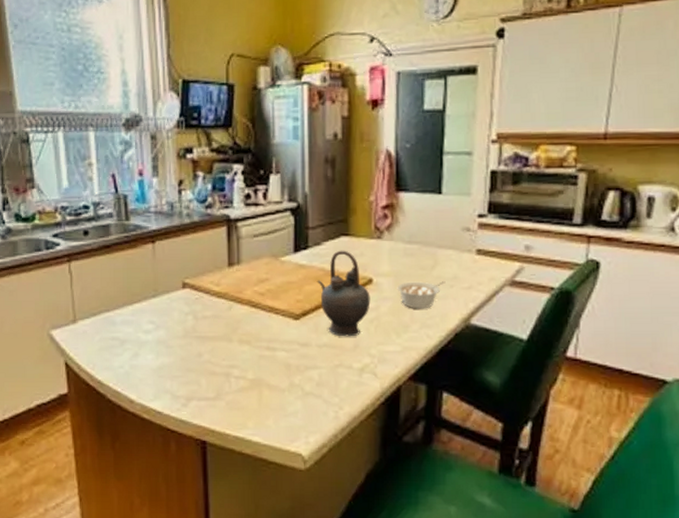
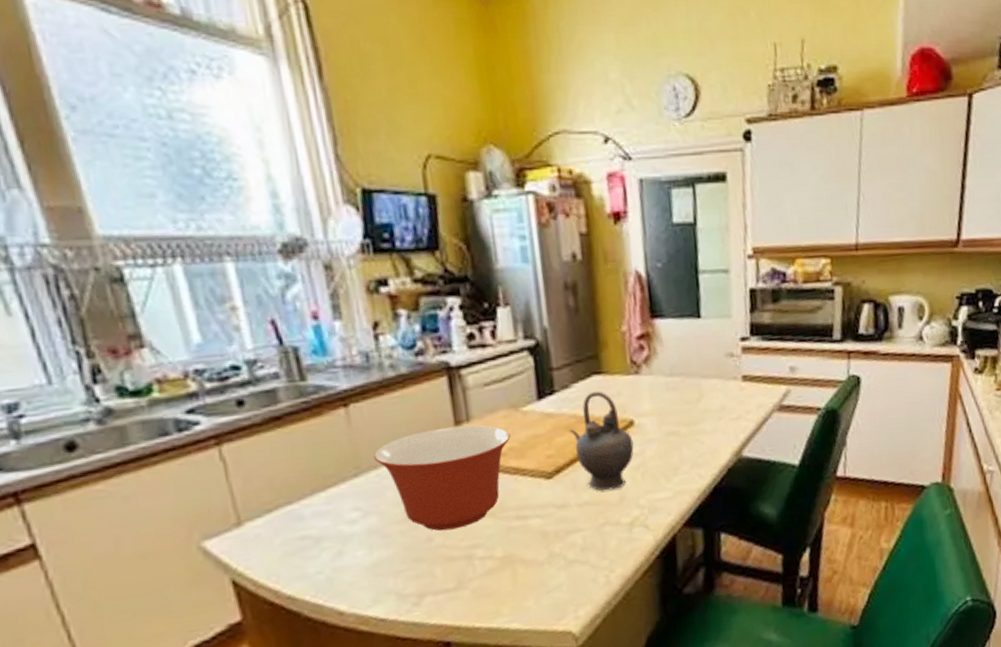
mixing bowl: none [167,267,269,350] -> present [373,425,510,531]
legume: present [397,281,446,309] -> none [661,414,713,448]

